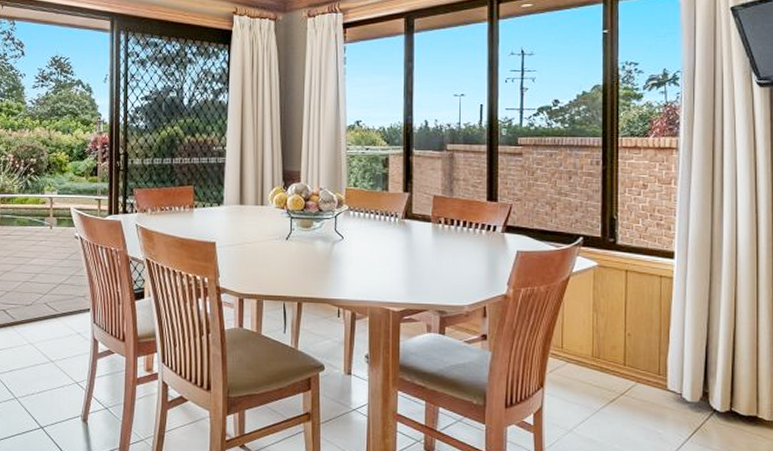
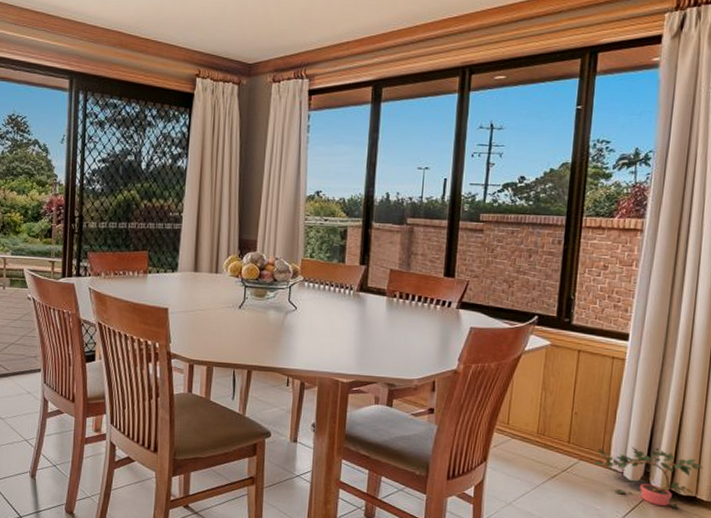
potted plant: none [652,366,762,430] -> present [594,446,704,509]

